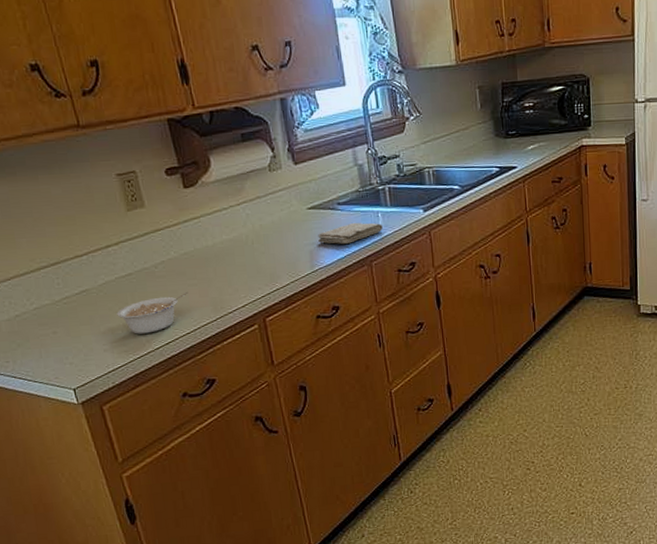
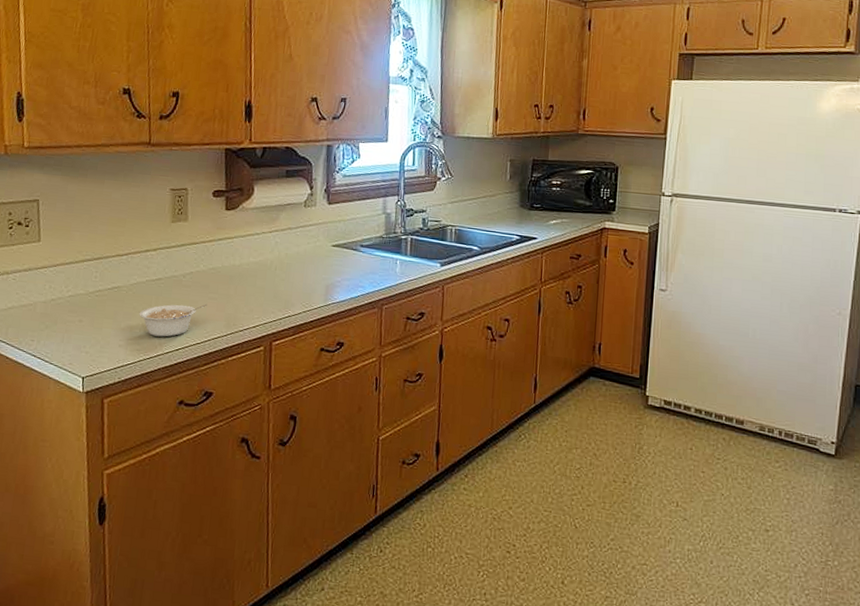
washcloth: present [318,222,384,244] -> none [336,265,400,285]

